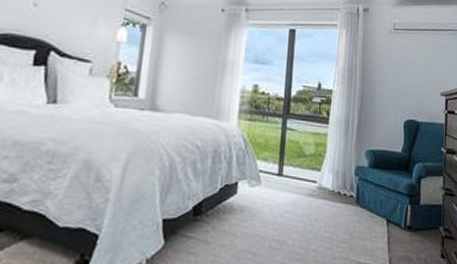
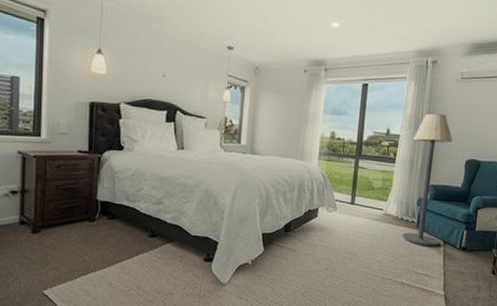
floor lamp: none [339,66,390,226] -> present [402,113,453,246]

